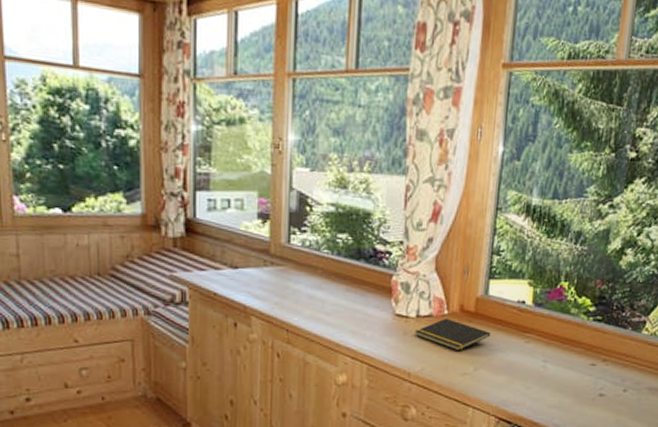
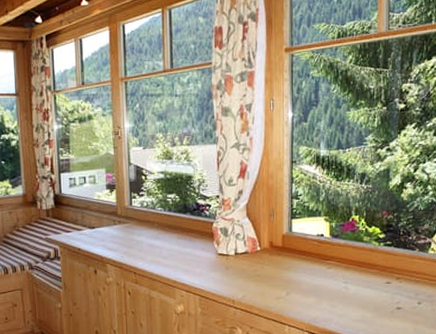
notepad: present [415,318,491,352] -> none [235,253,298,280]

